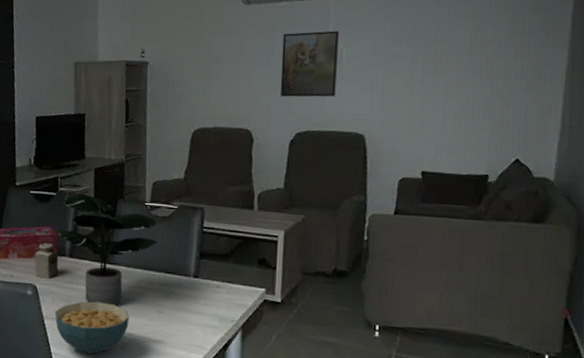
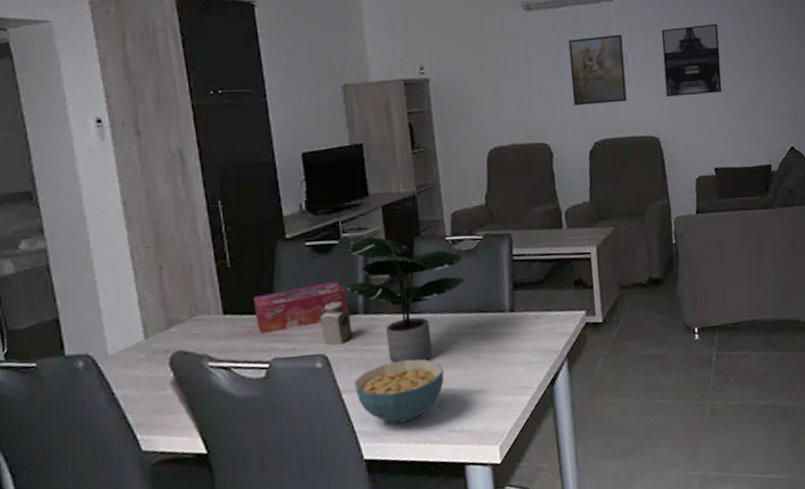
wall art: none [378,24,447,96] -> present [661,23,722,98]

